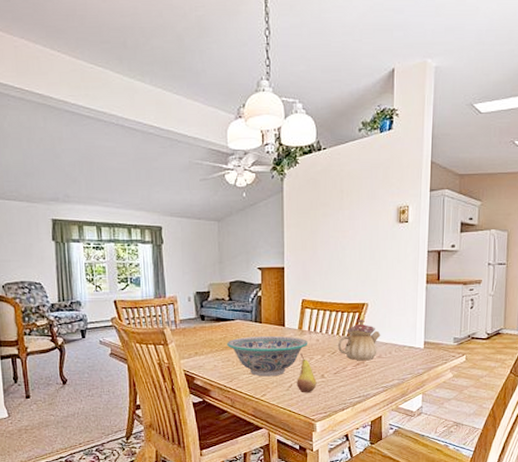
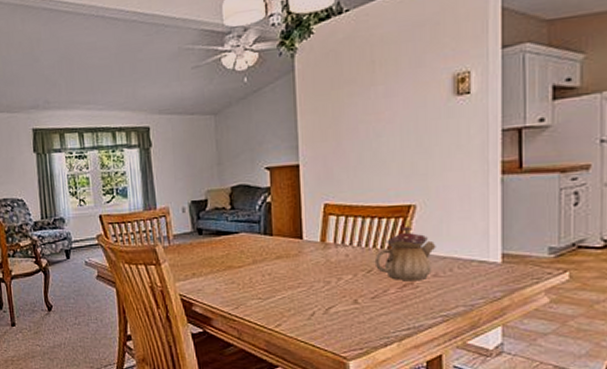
decorative bowl: present [227,335,309,377] -> none [230,250,335,302]
fruit: present [297,353,317,393] -> none [321,272,348,323]

